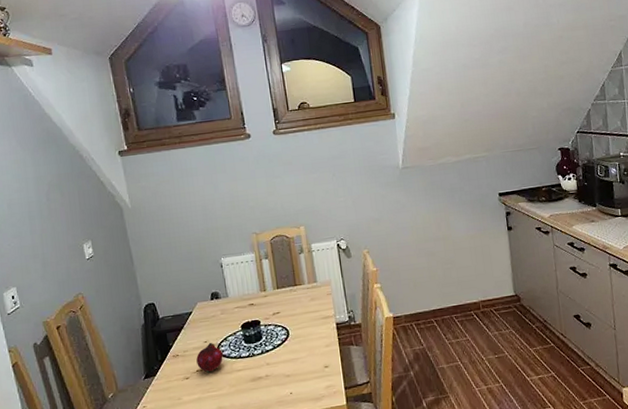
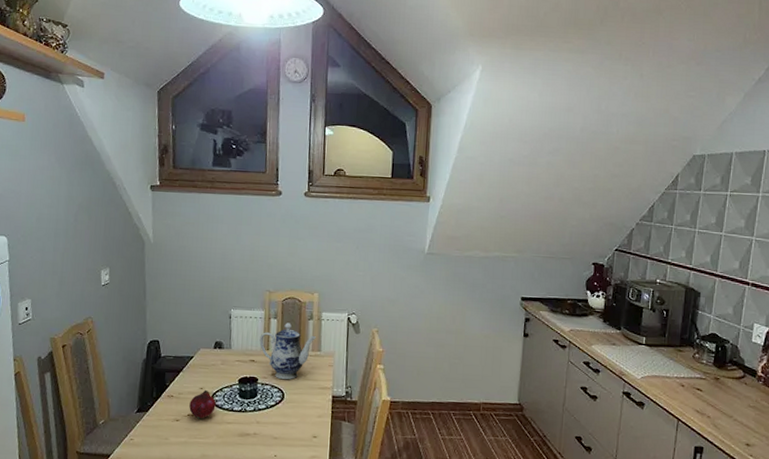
teapot: none [254,260,310,317] -> present [259,322,316,379]

